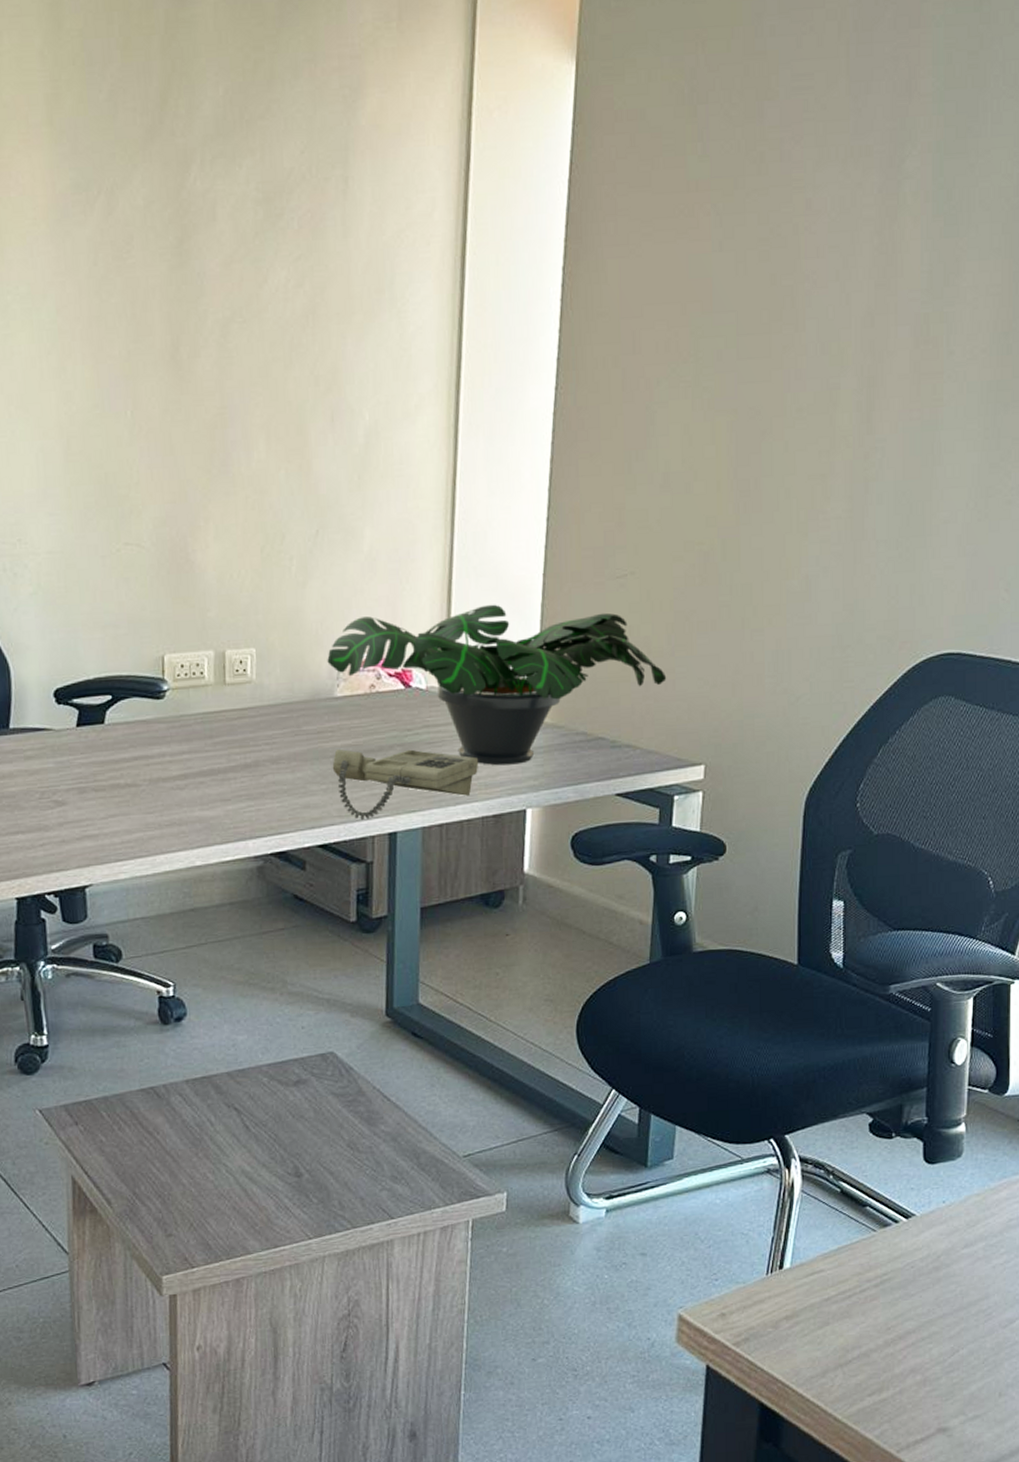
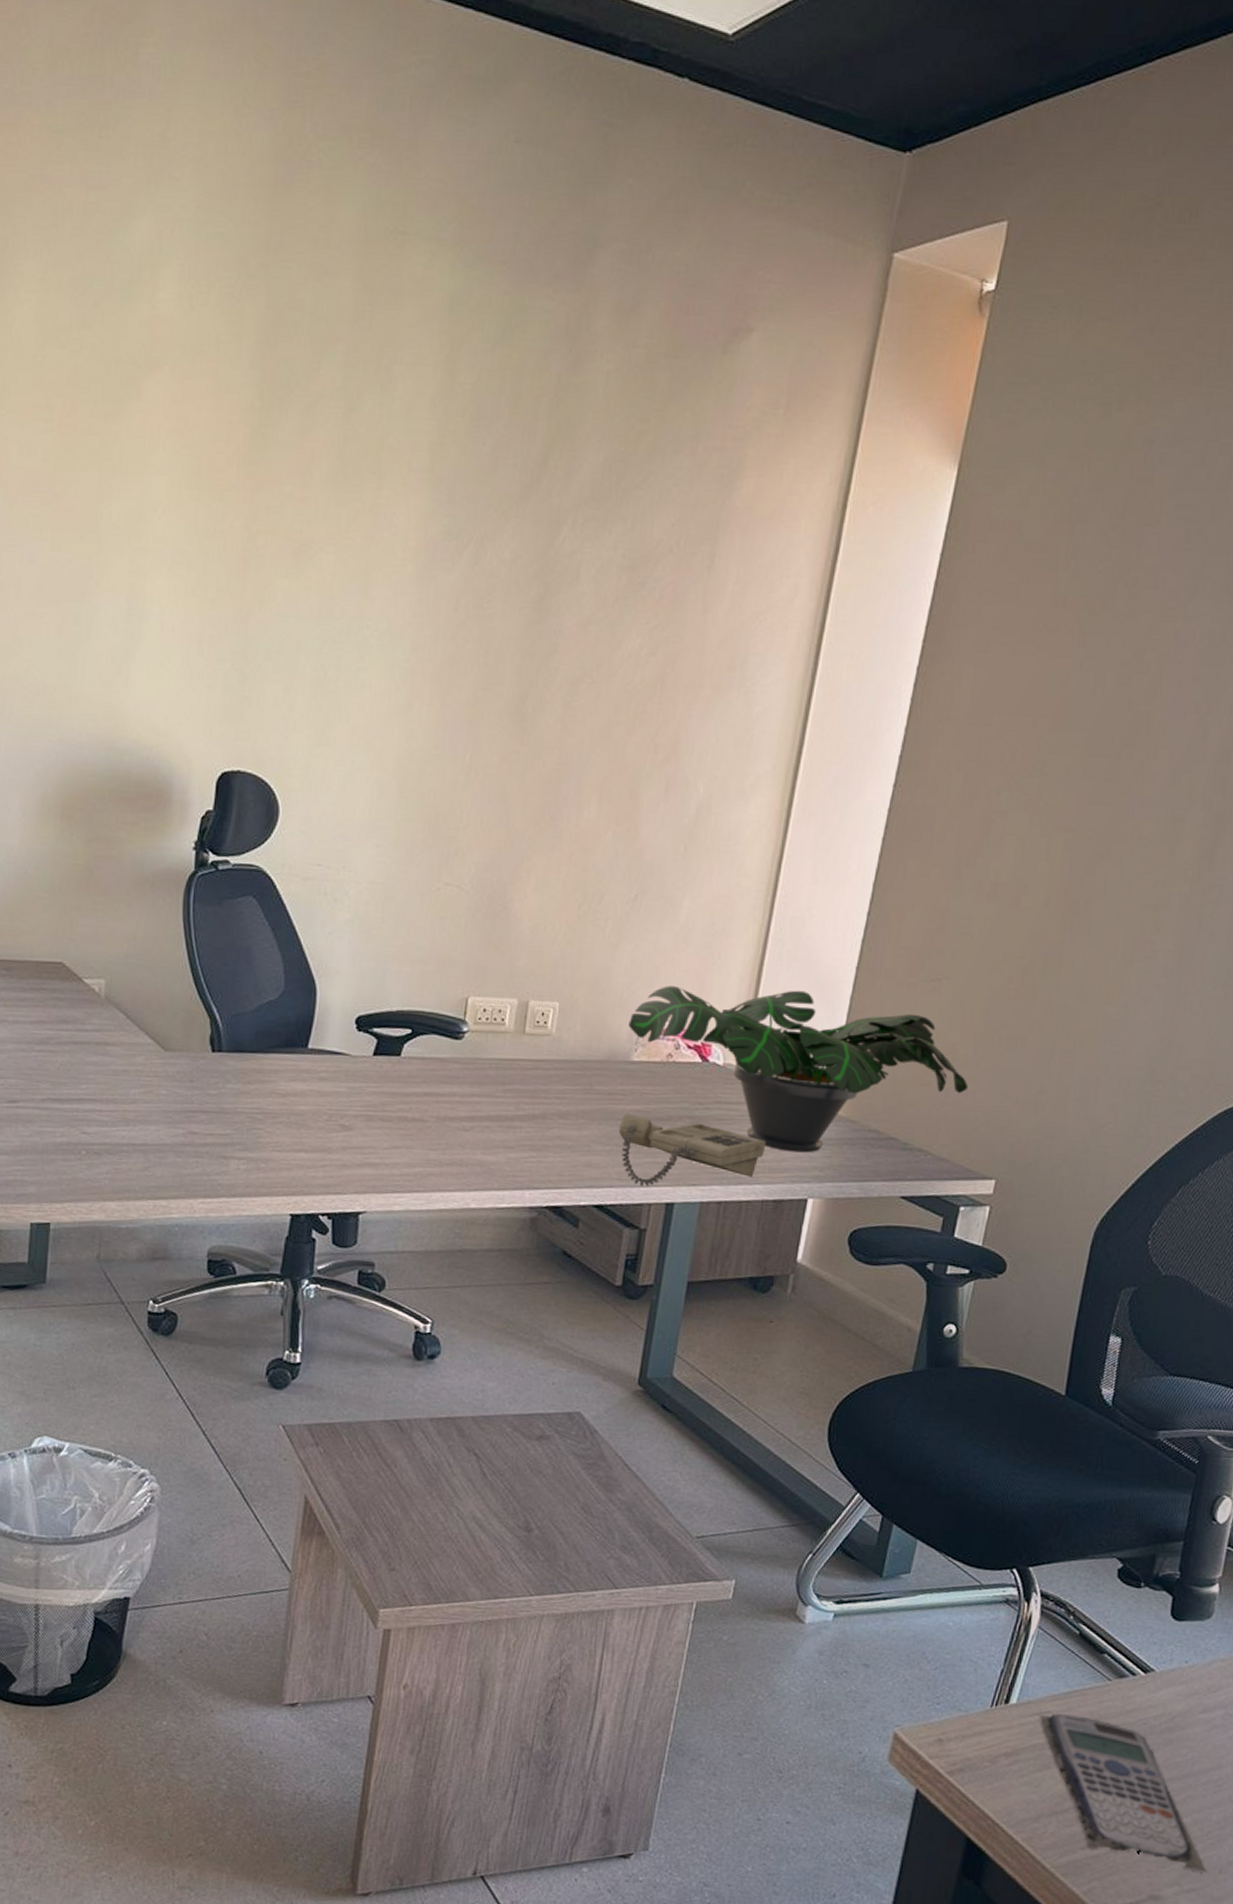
calculator: none [813,1269,988,1399] -> present [1039,1714,1207,1874]

